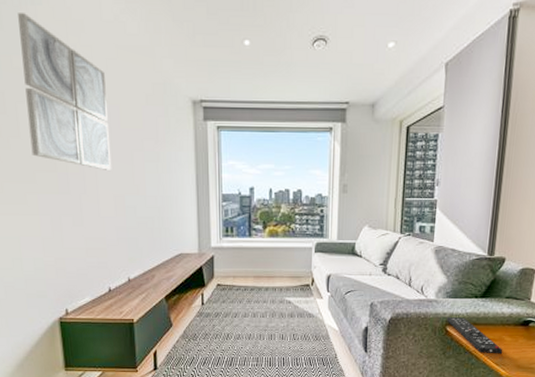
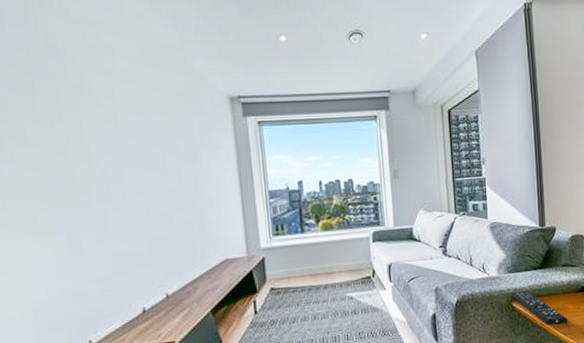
wall art: present [18,13,112,170] -> none [24,15,142,176]

